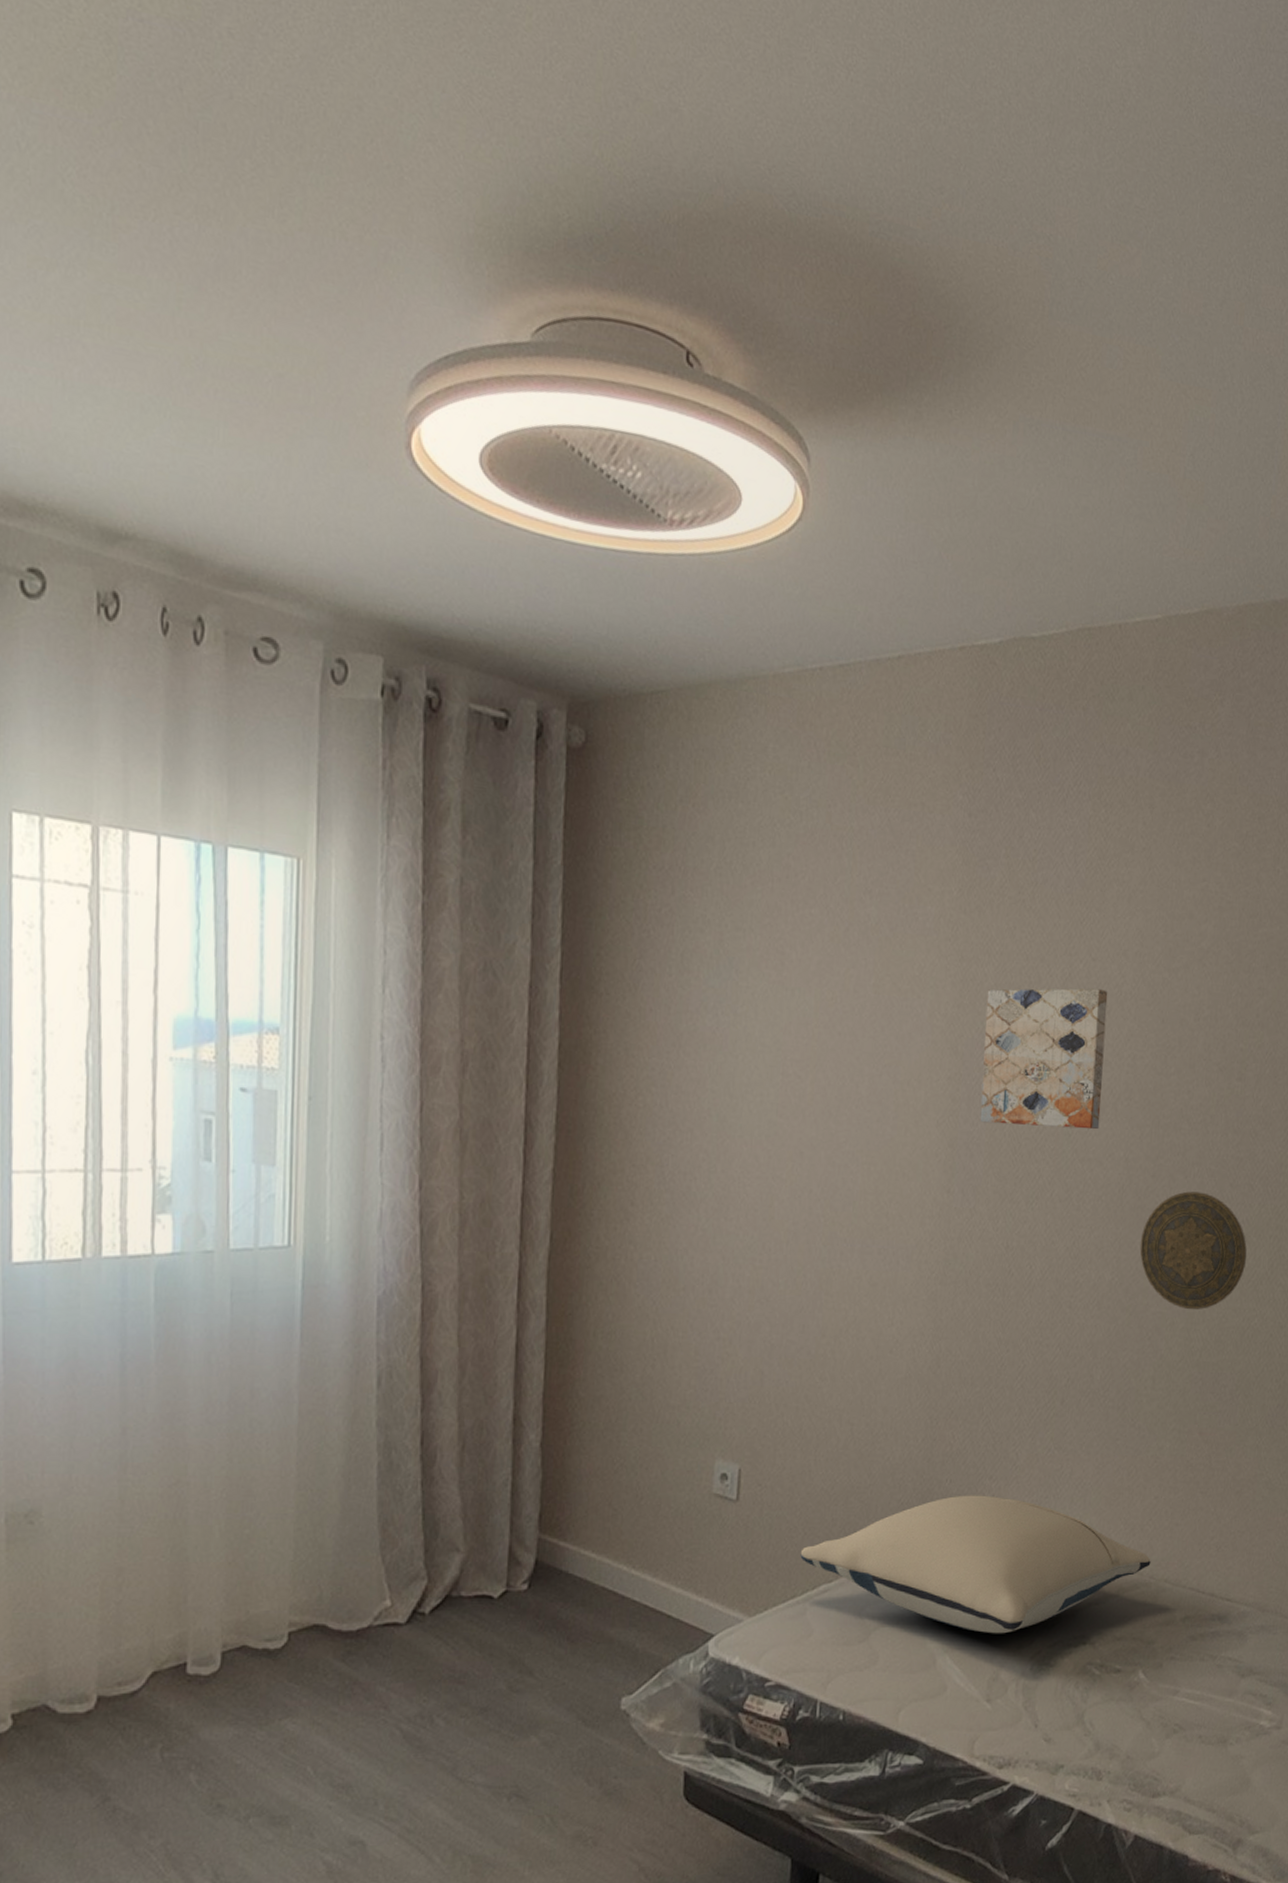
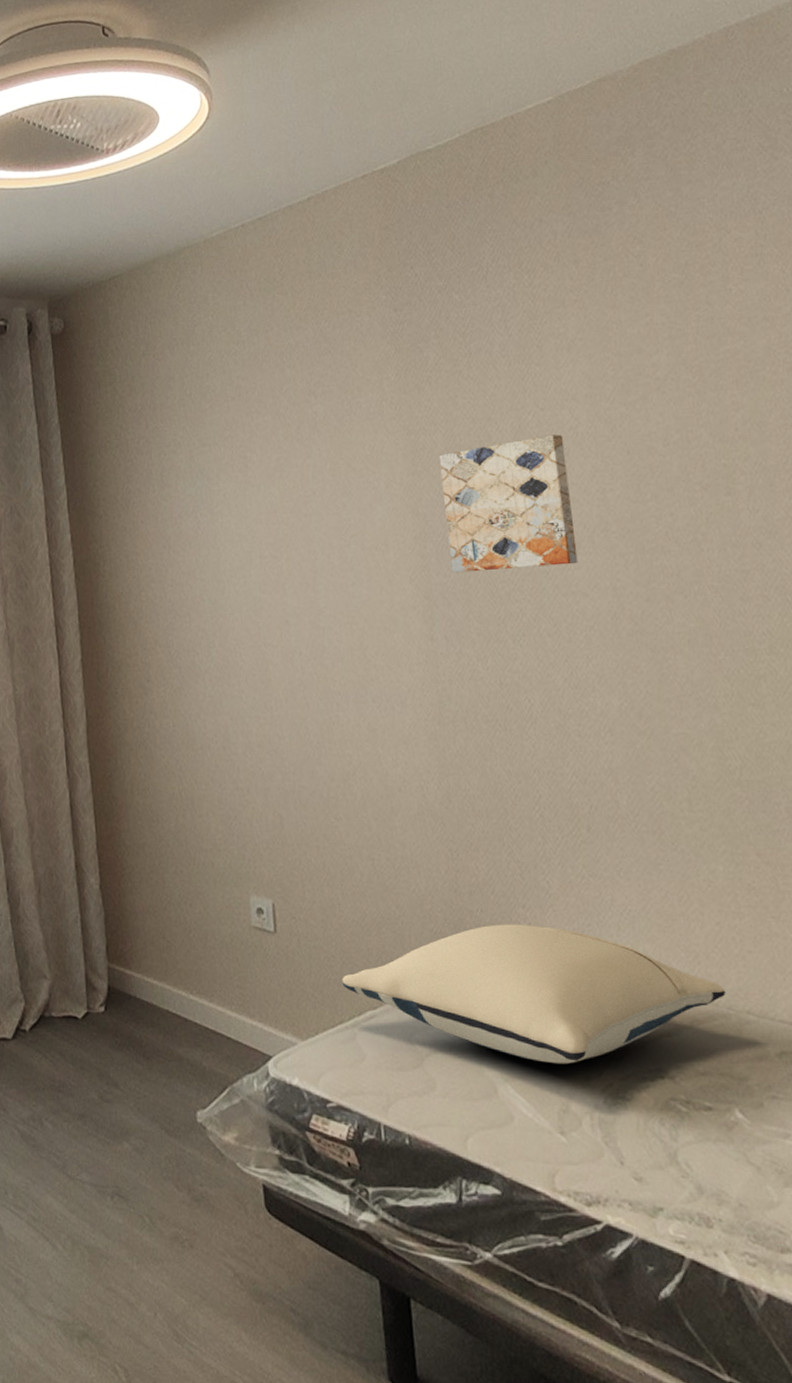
decorative plate: present [1140,1191,1247,1310] -> none [645,609,777,728]

